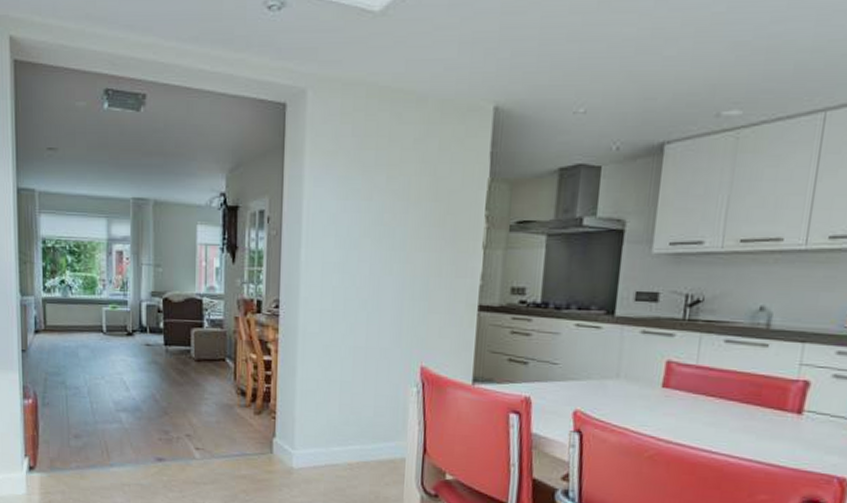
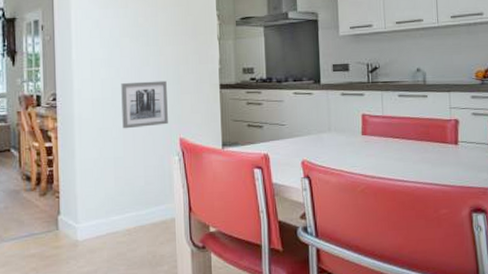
wall art: none [353,293,412,349] -> present [121,80,168,129]

